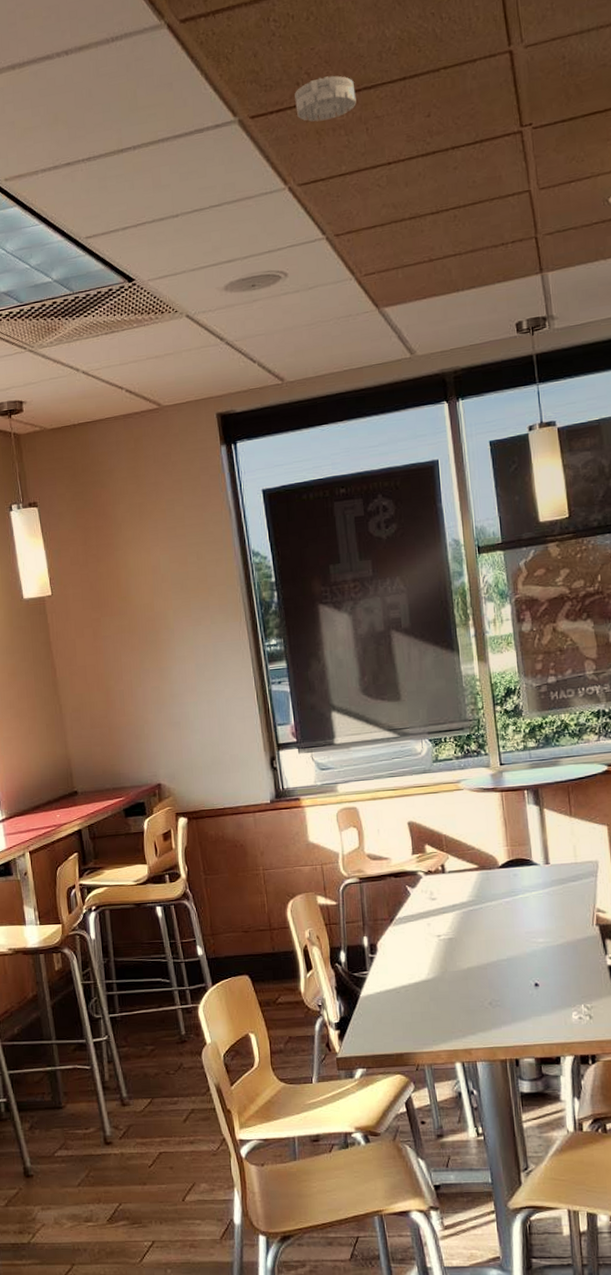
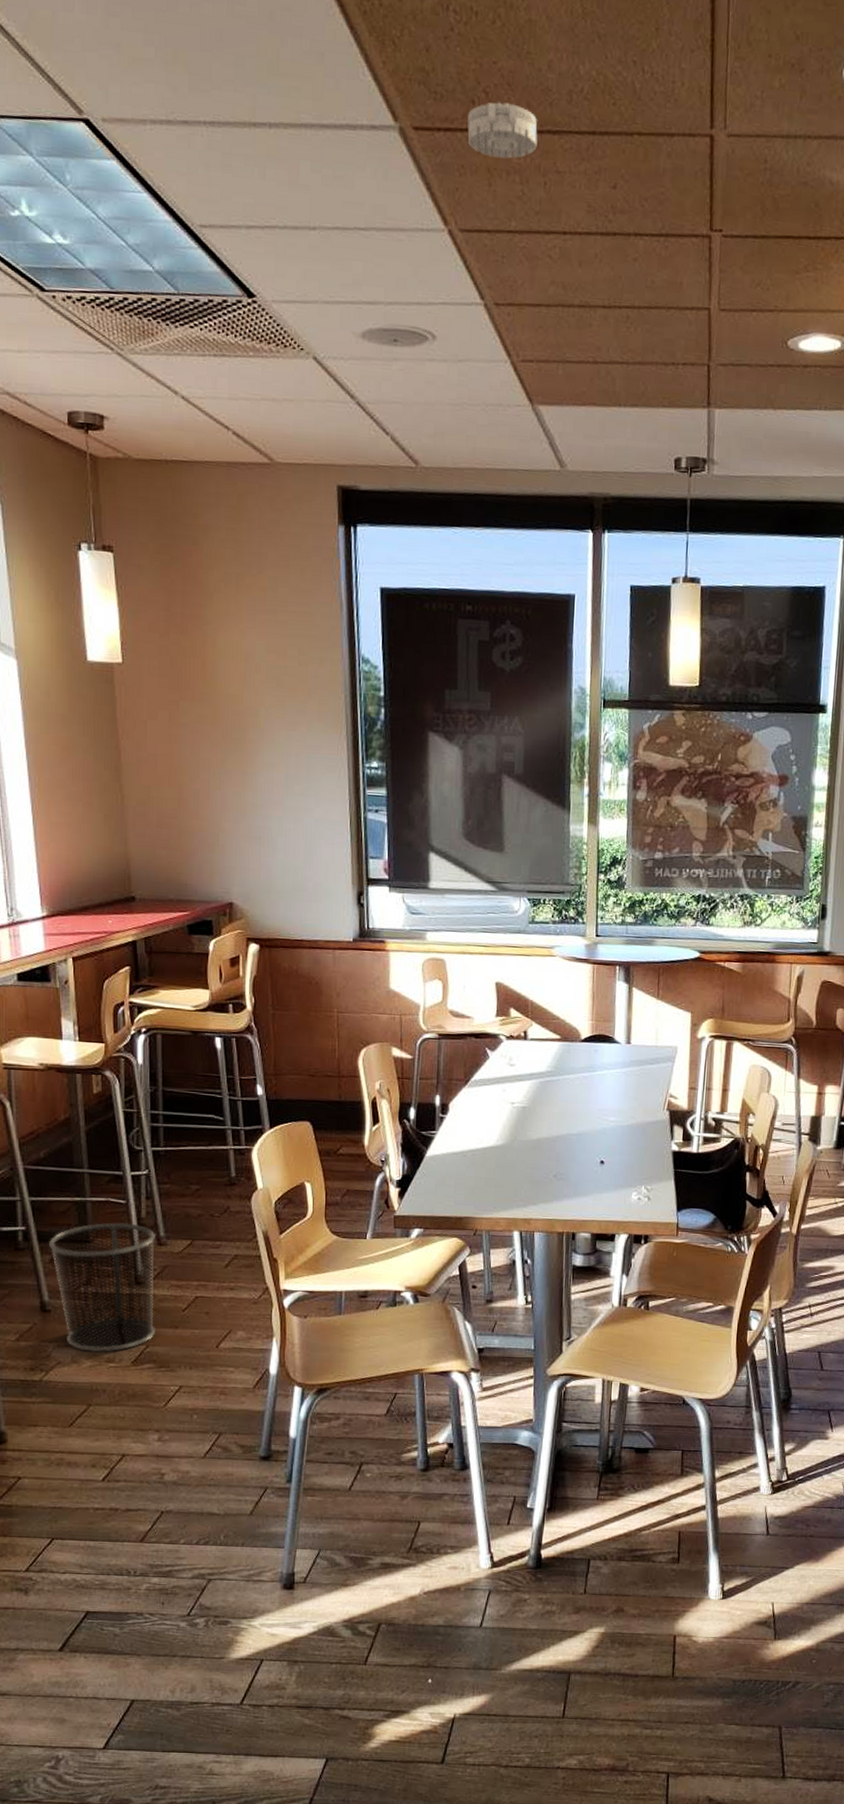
waste bin: none [27,1087,126,1213] -> present [49,1222,155,1353]

